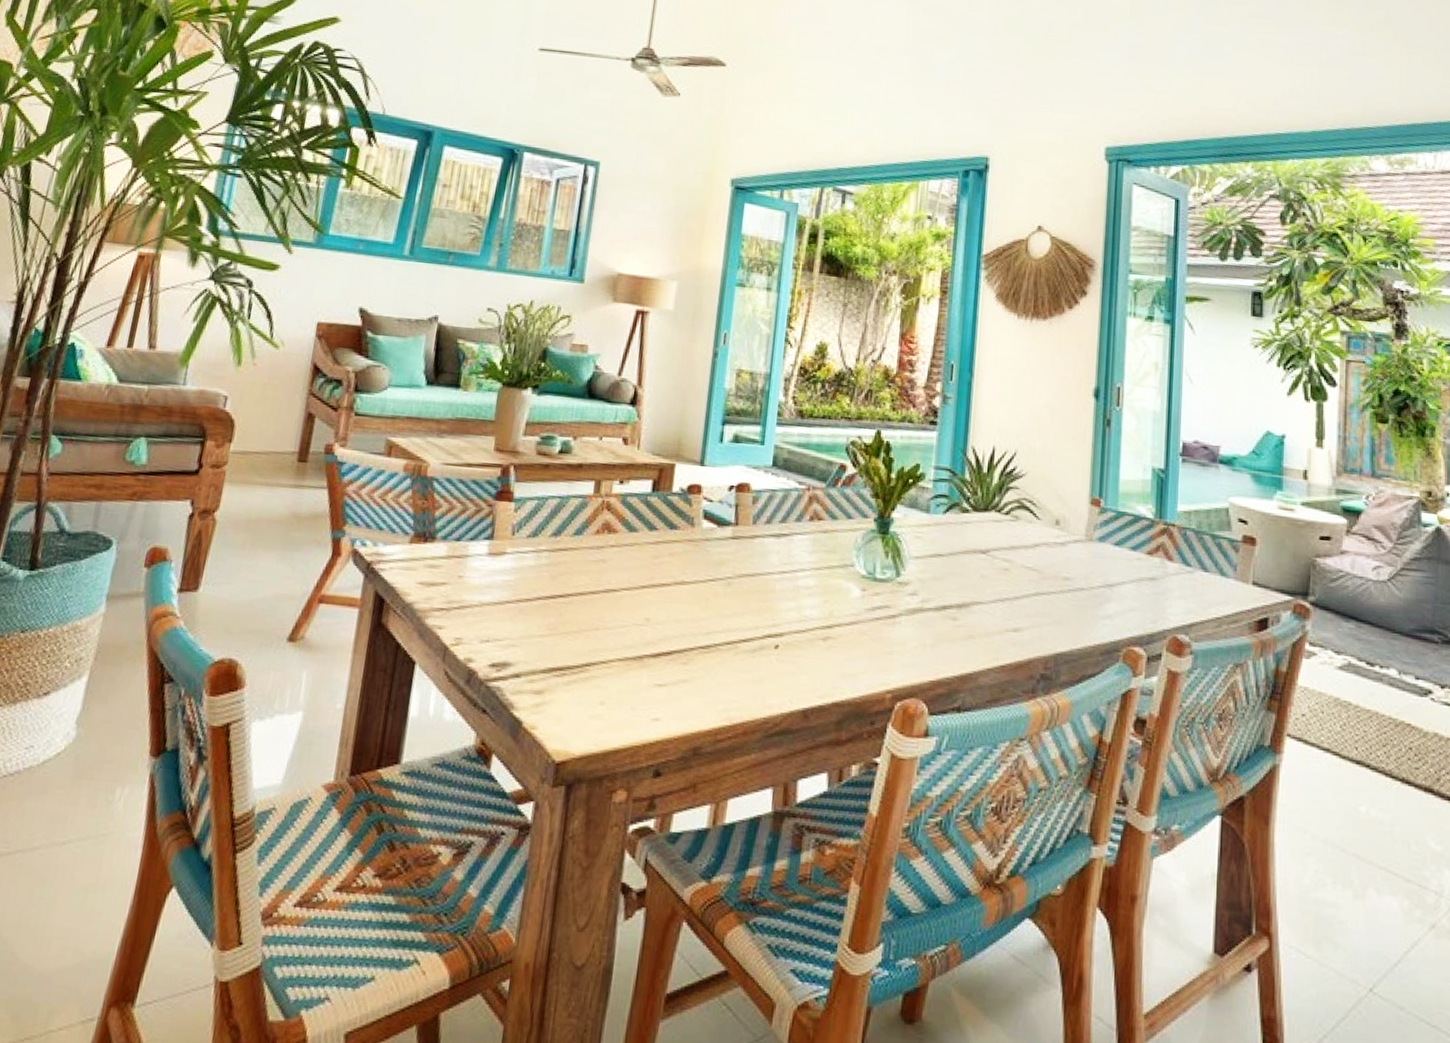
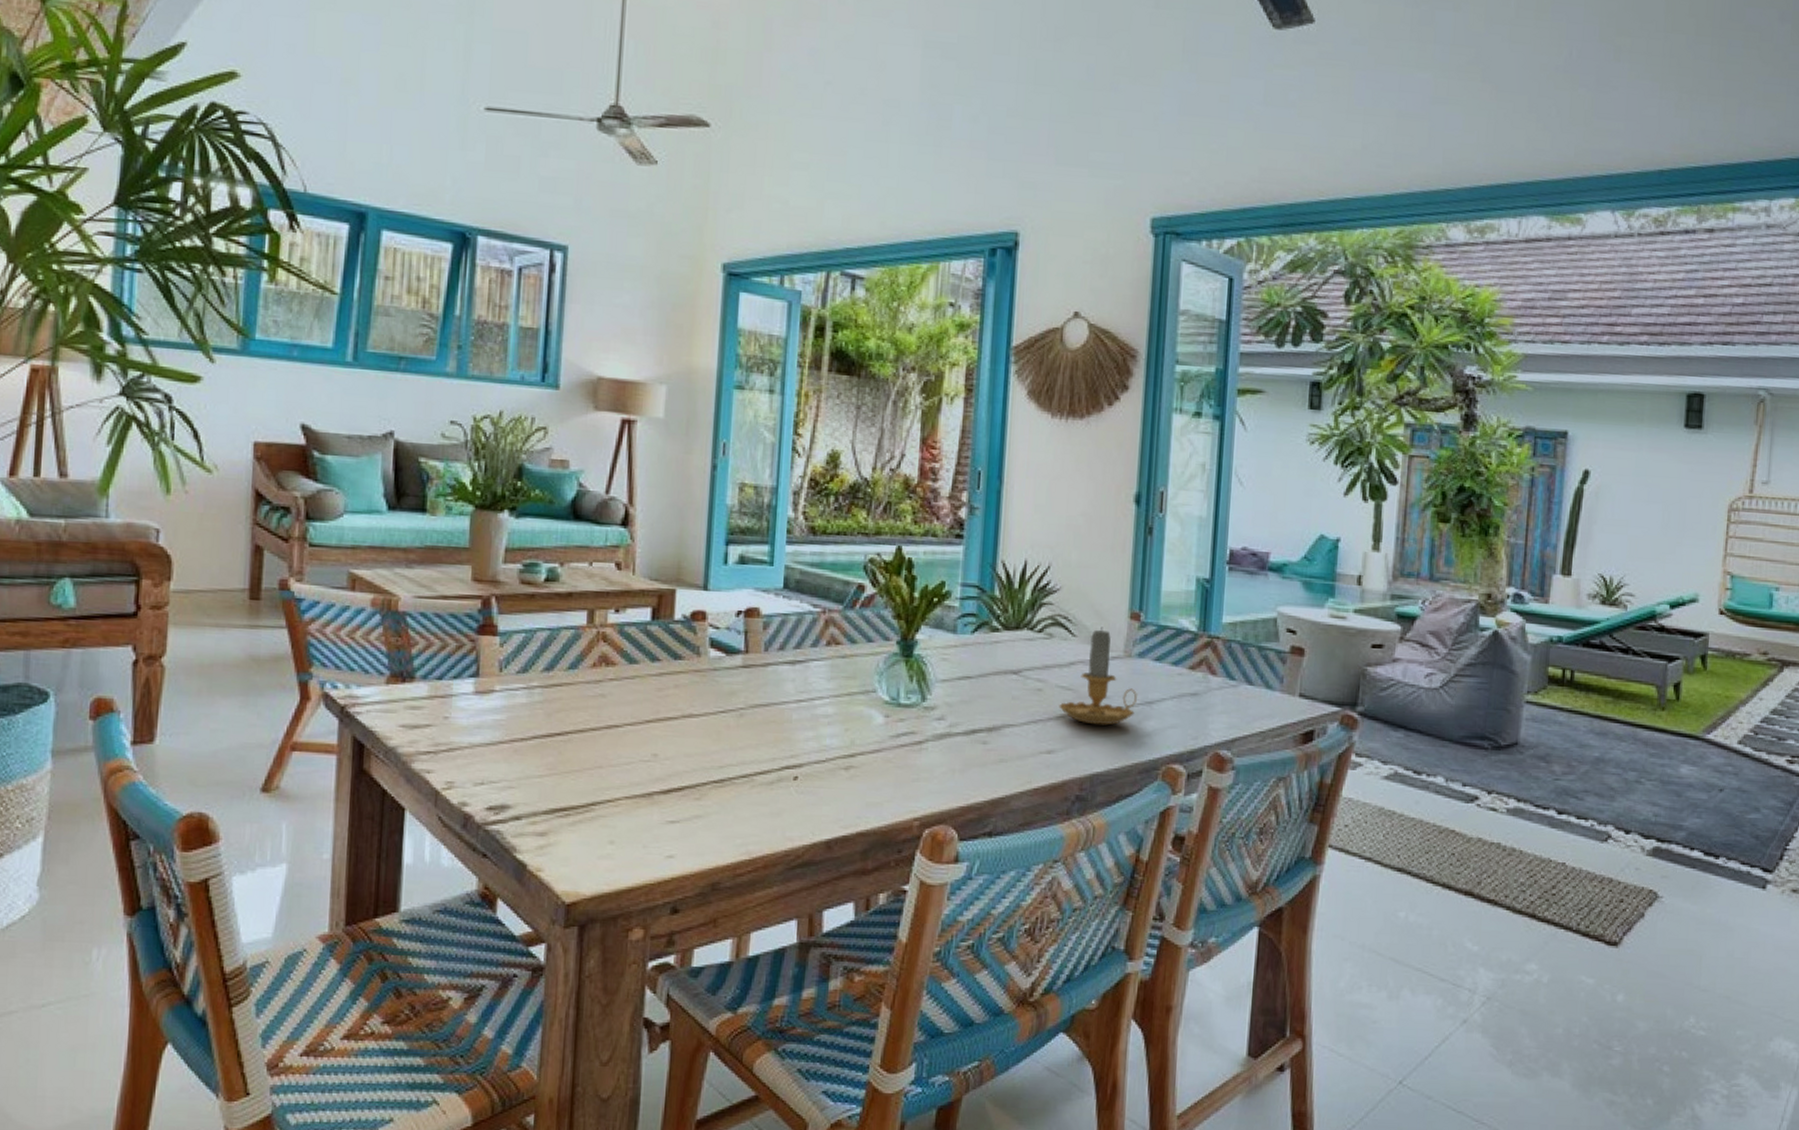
candle: none [1024,511,1098,606] -> present [1059,627,1137,726]

